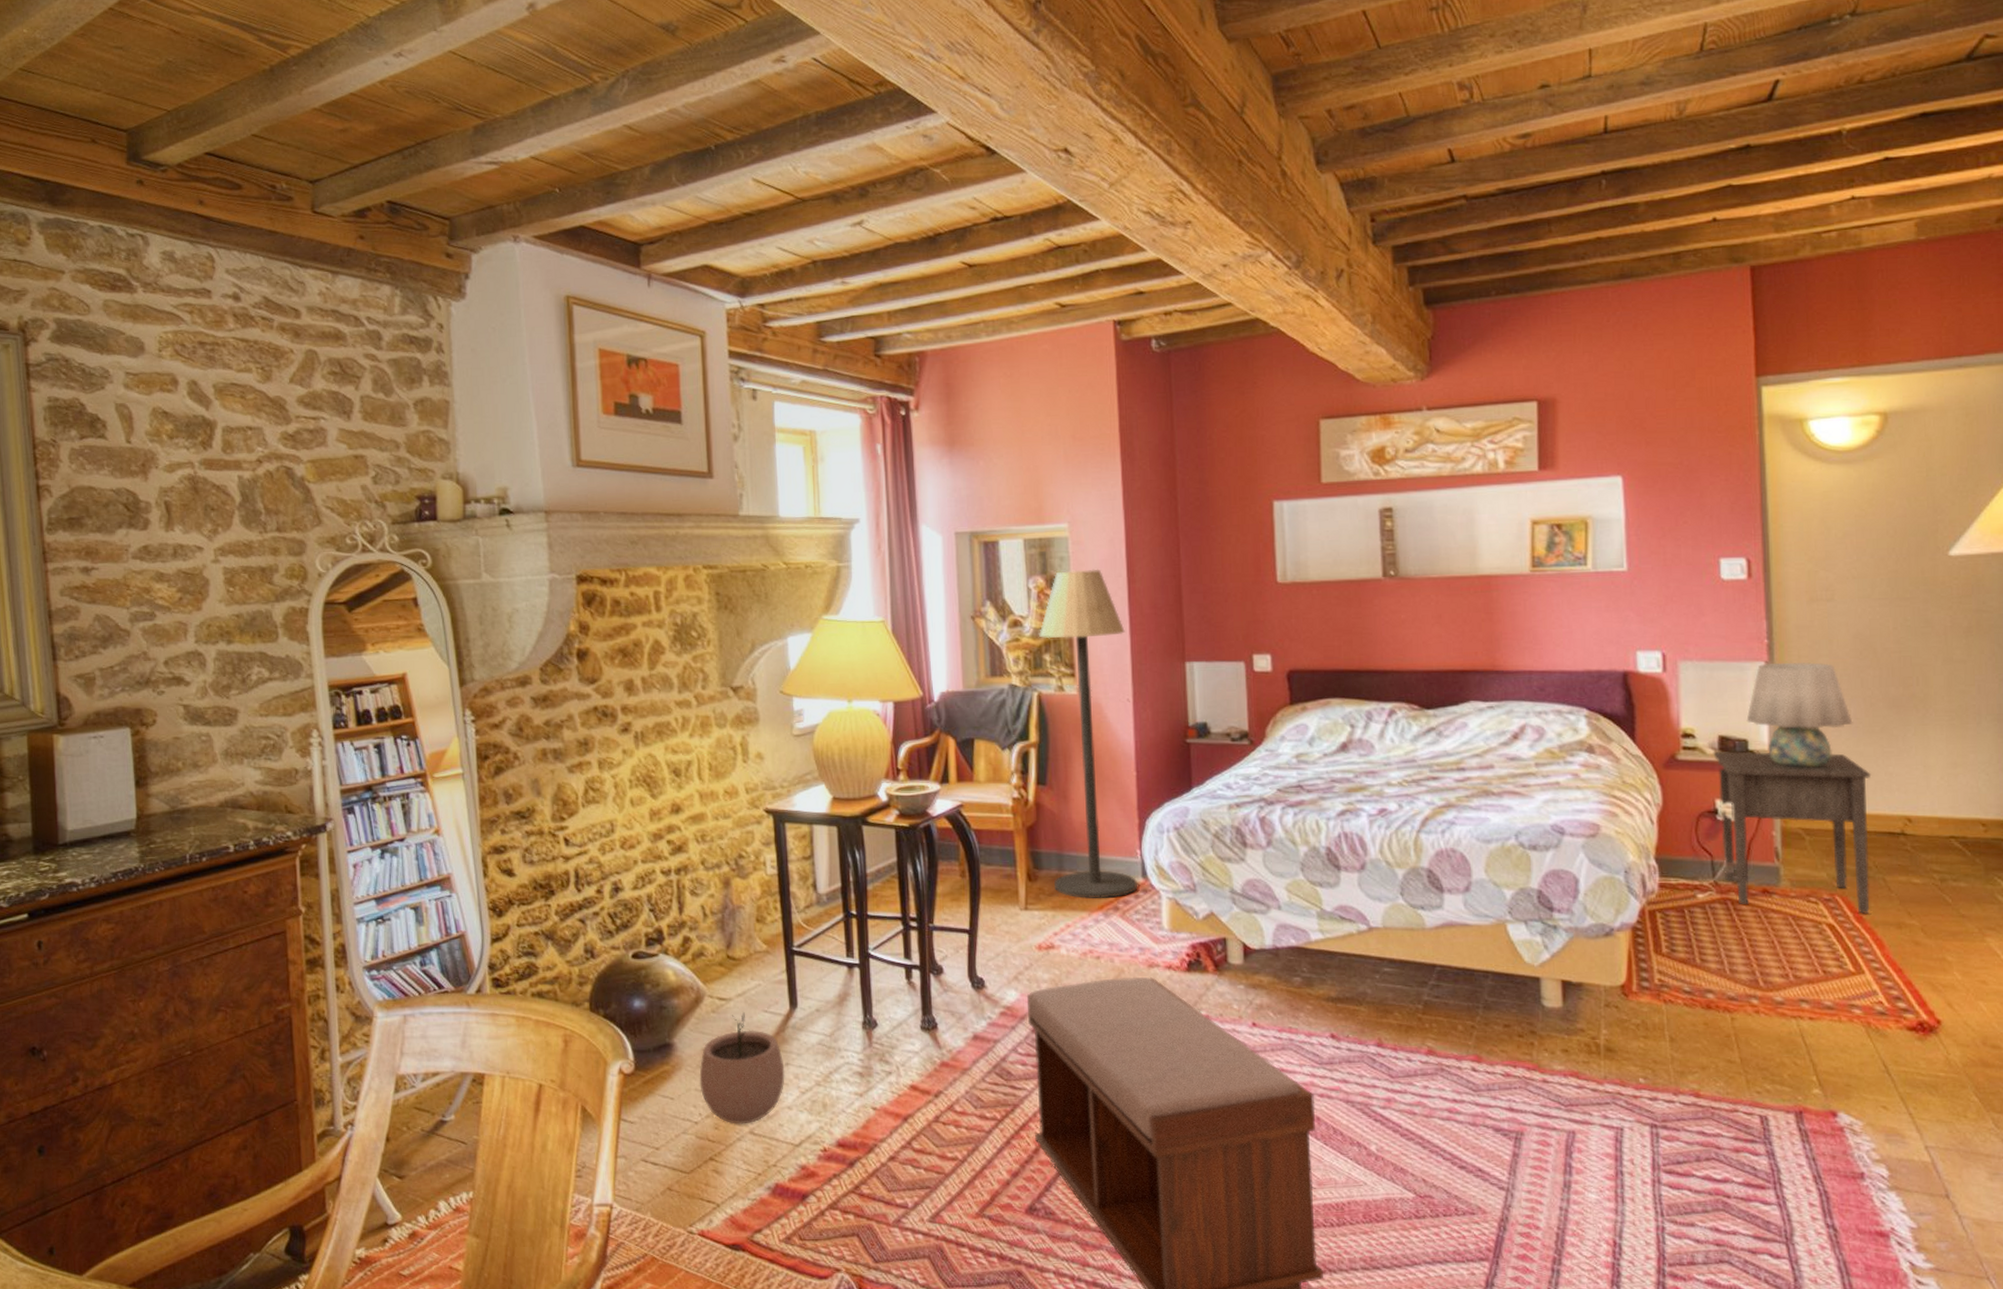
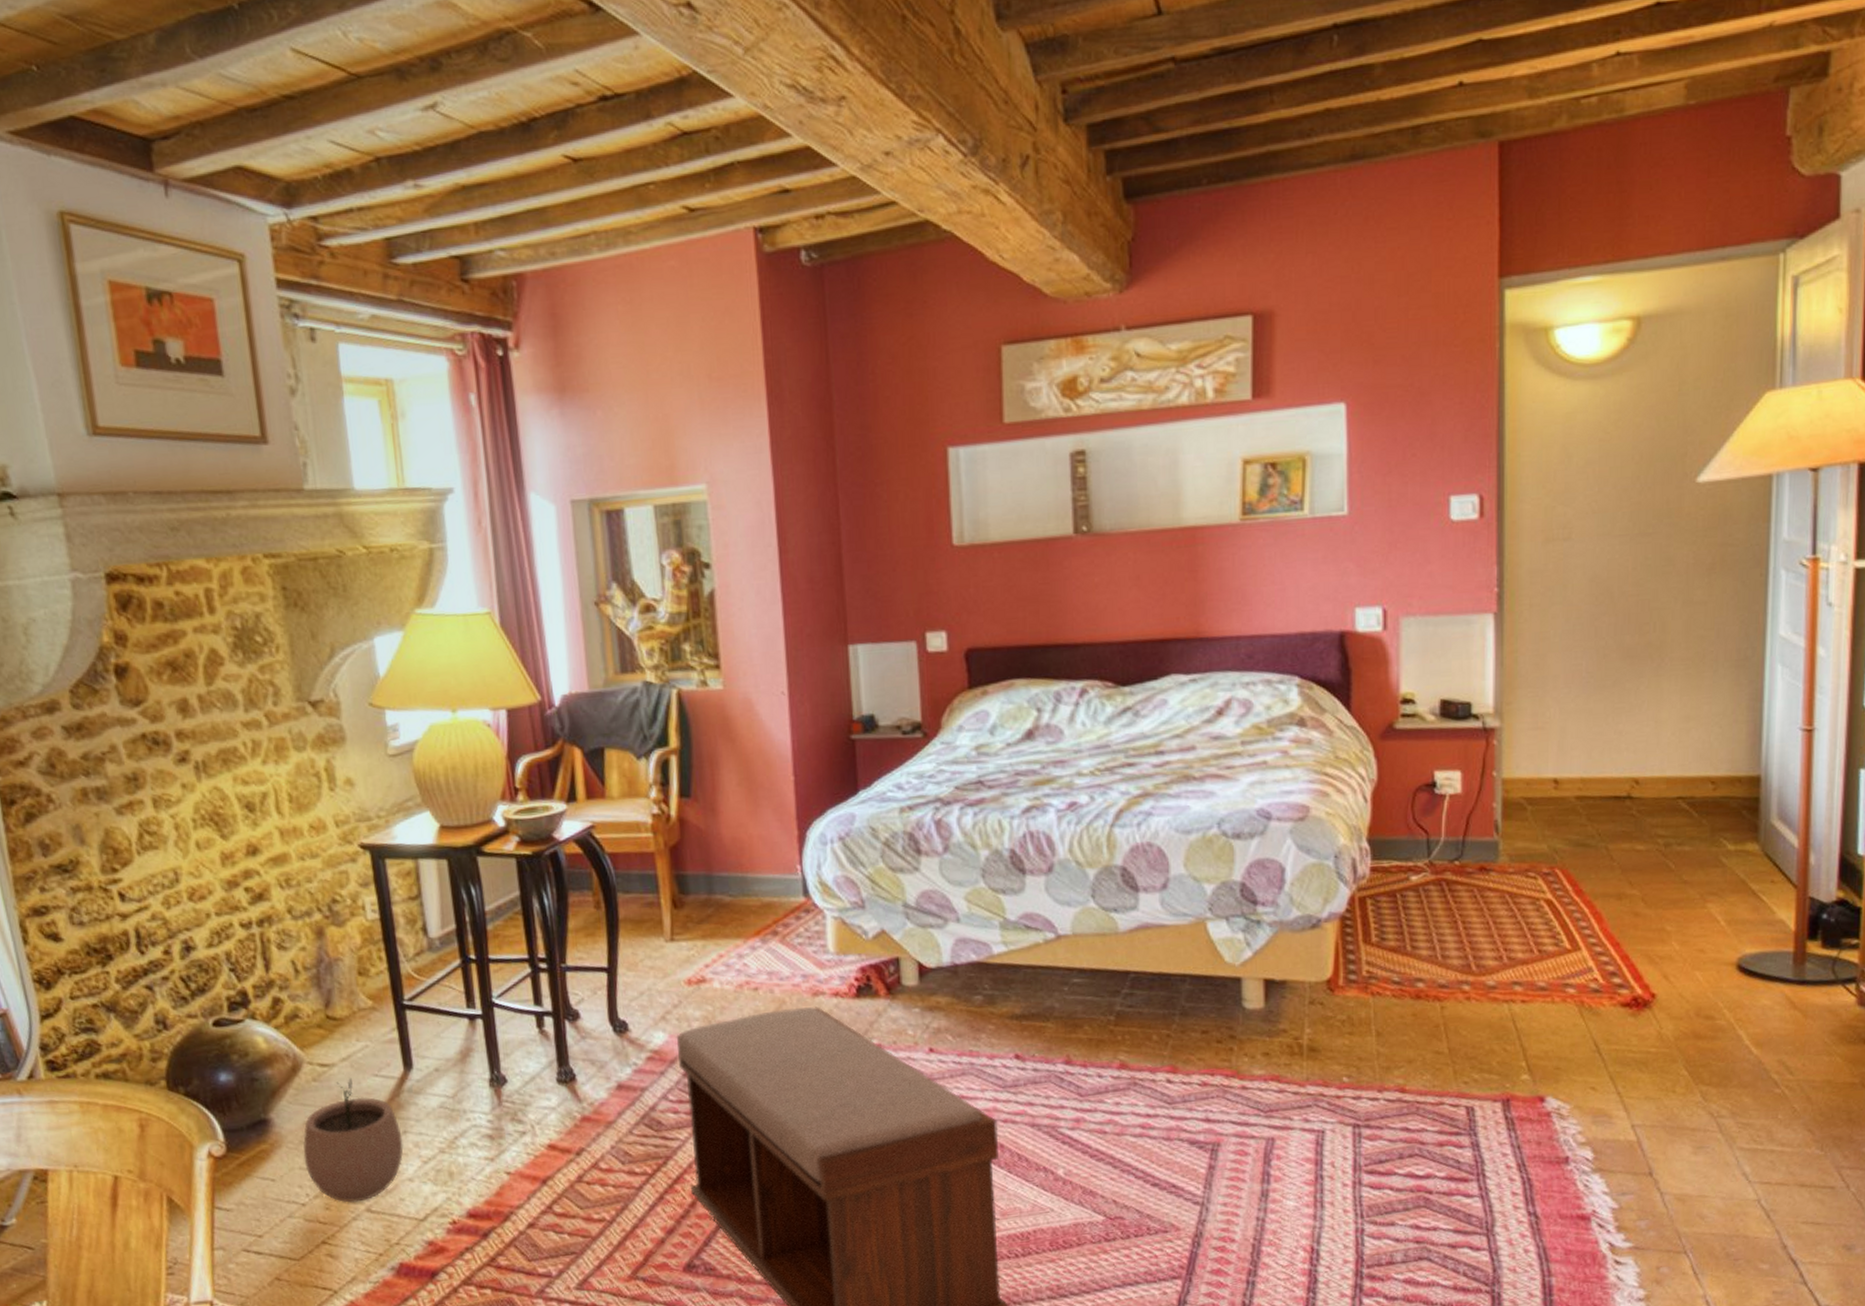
floor lamp: present [1039,569,1138,898] -> none [676,538,799,924]
nightstand: present [1713,750,1872,914] -> none [1433,712,1600,886]
table lamp: present [1746,661,1853,768] -> none [1471,611,1584,731]

